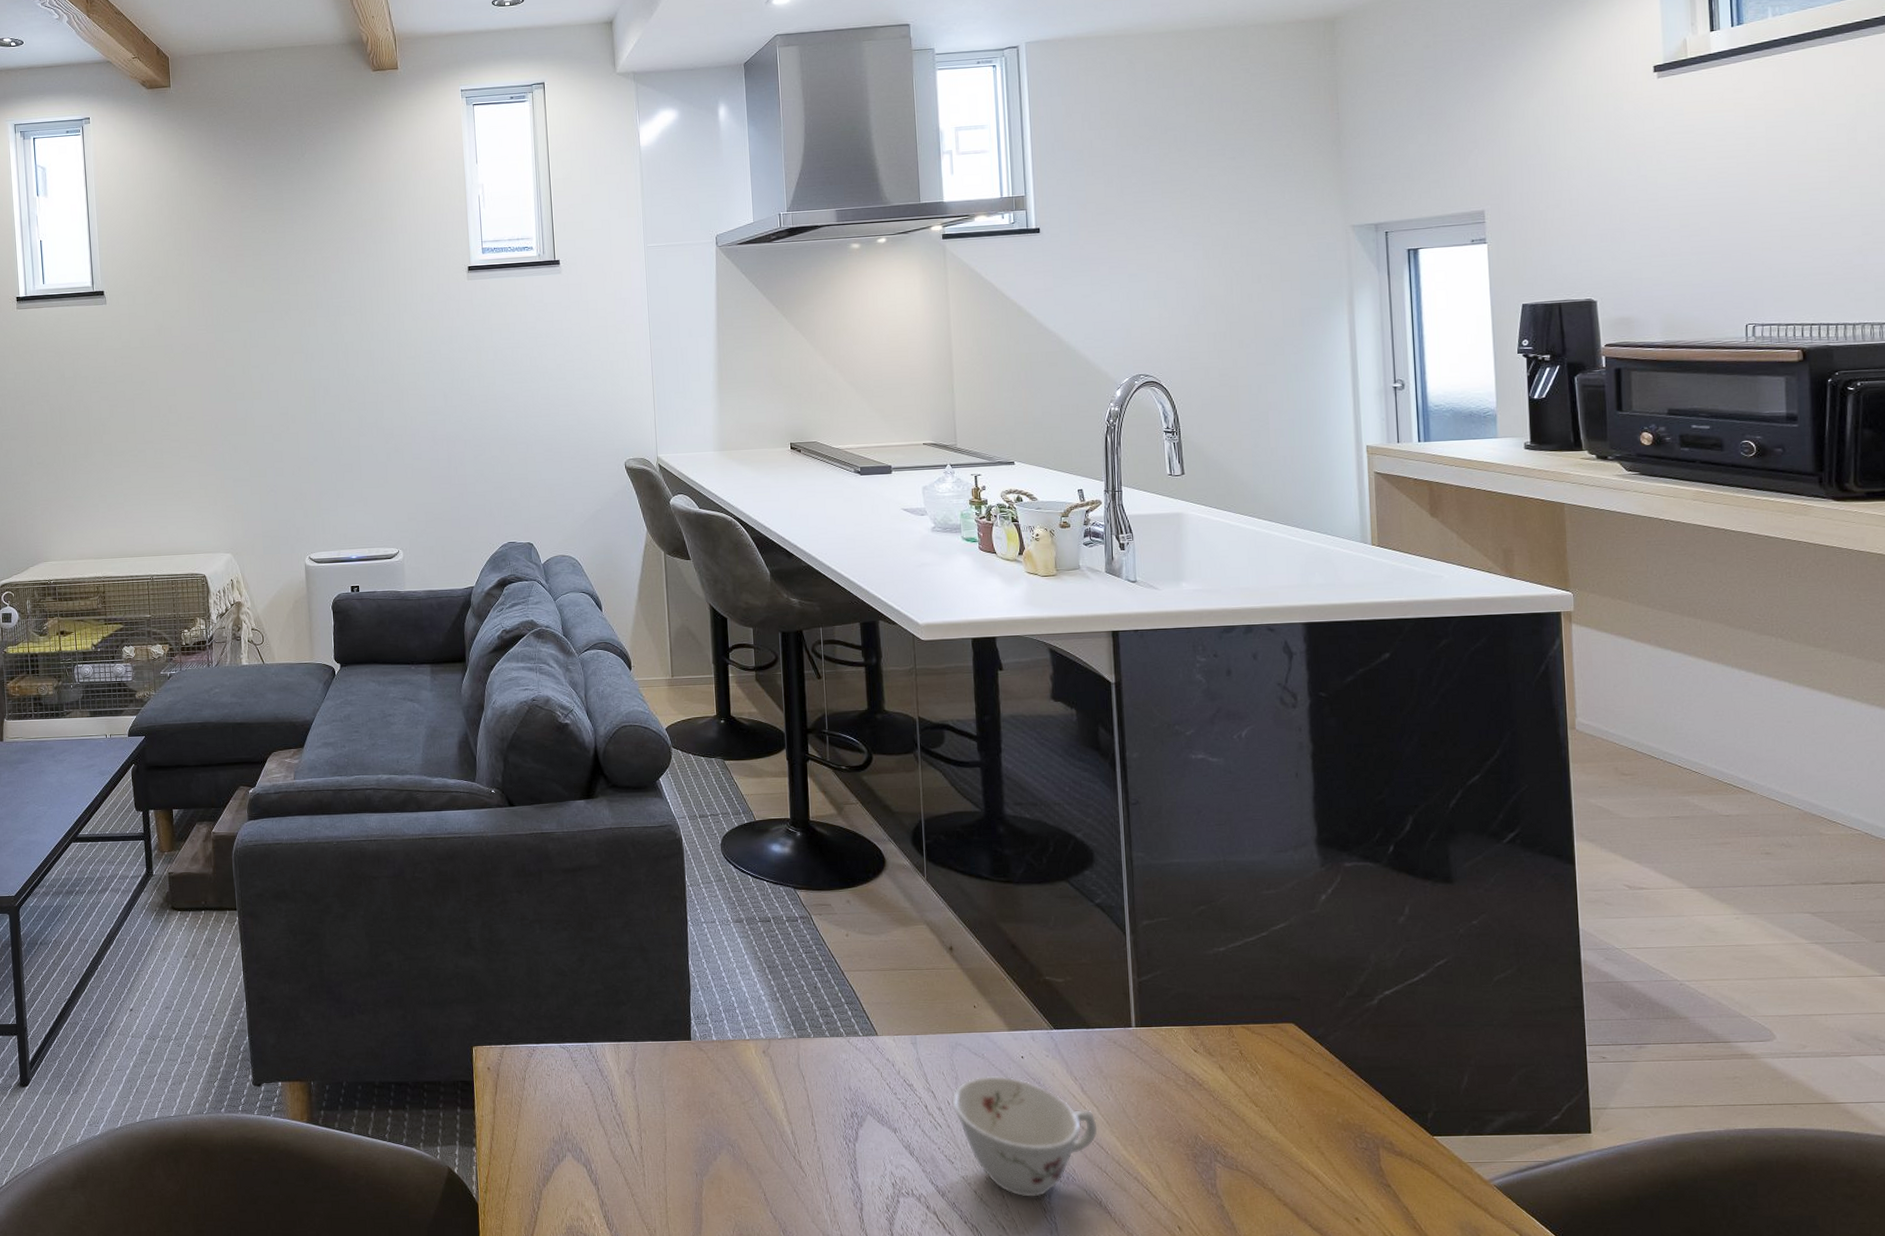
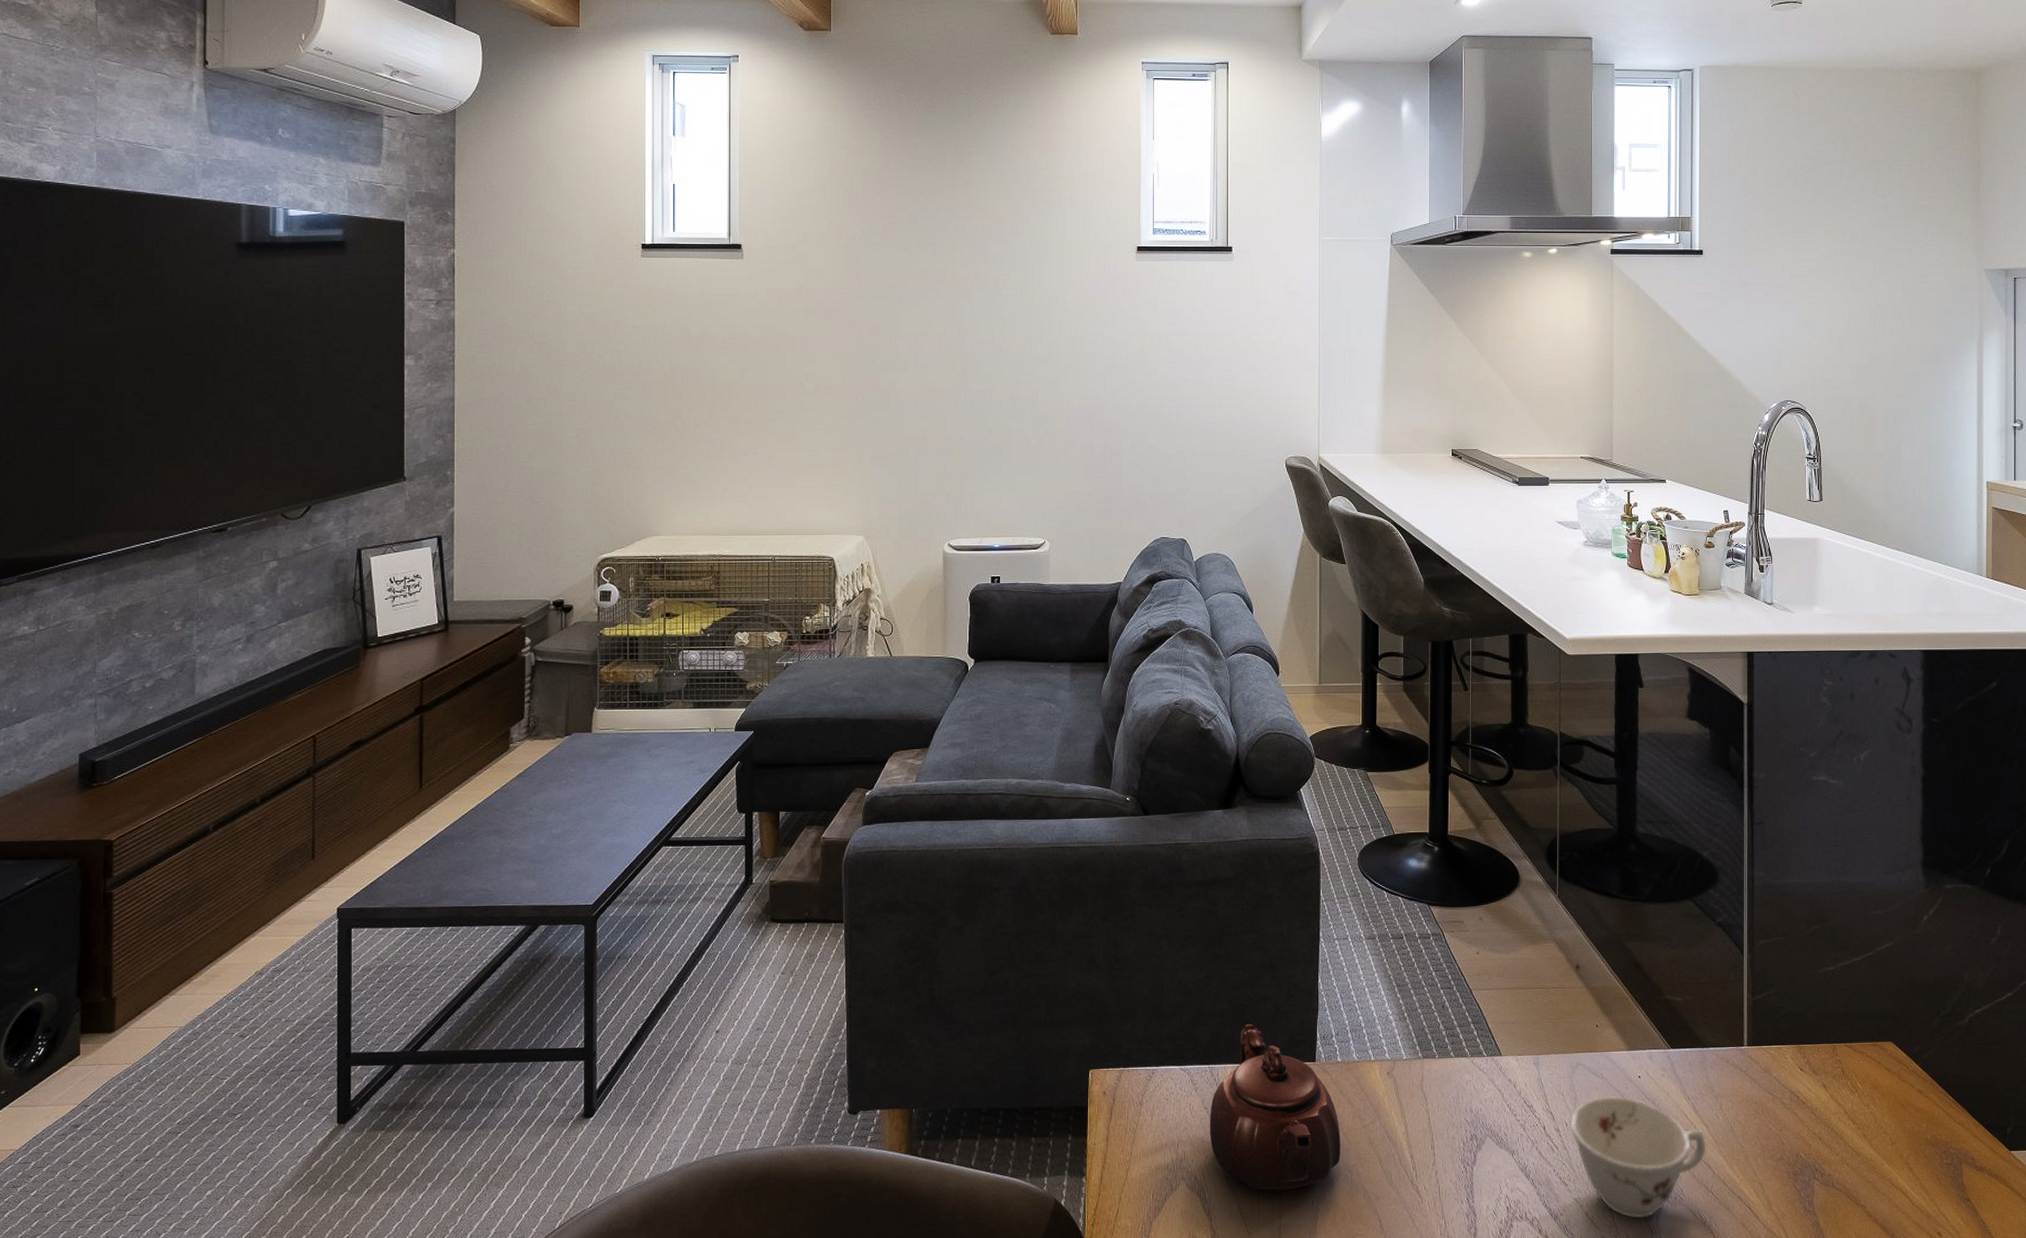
teapot: none [590,1003,721,1164] -> present [1209,1023,1340,1192]

